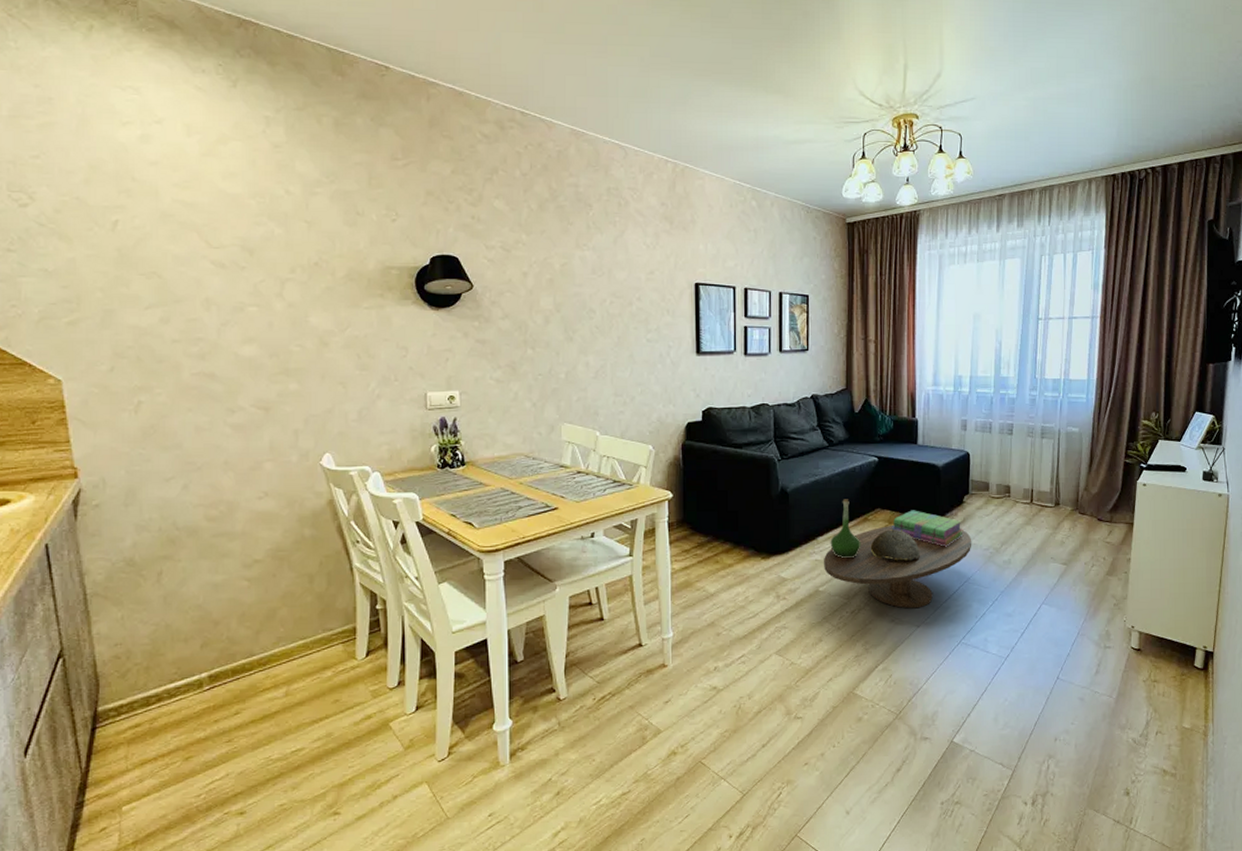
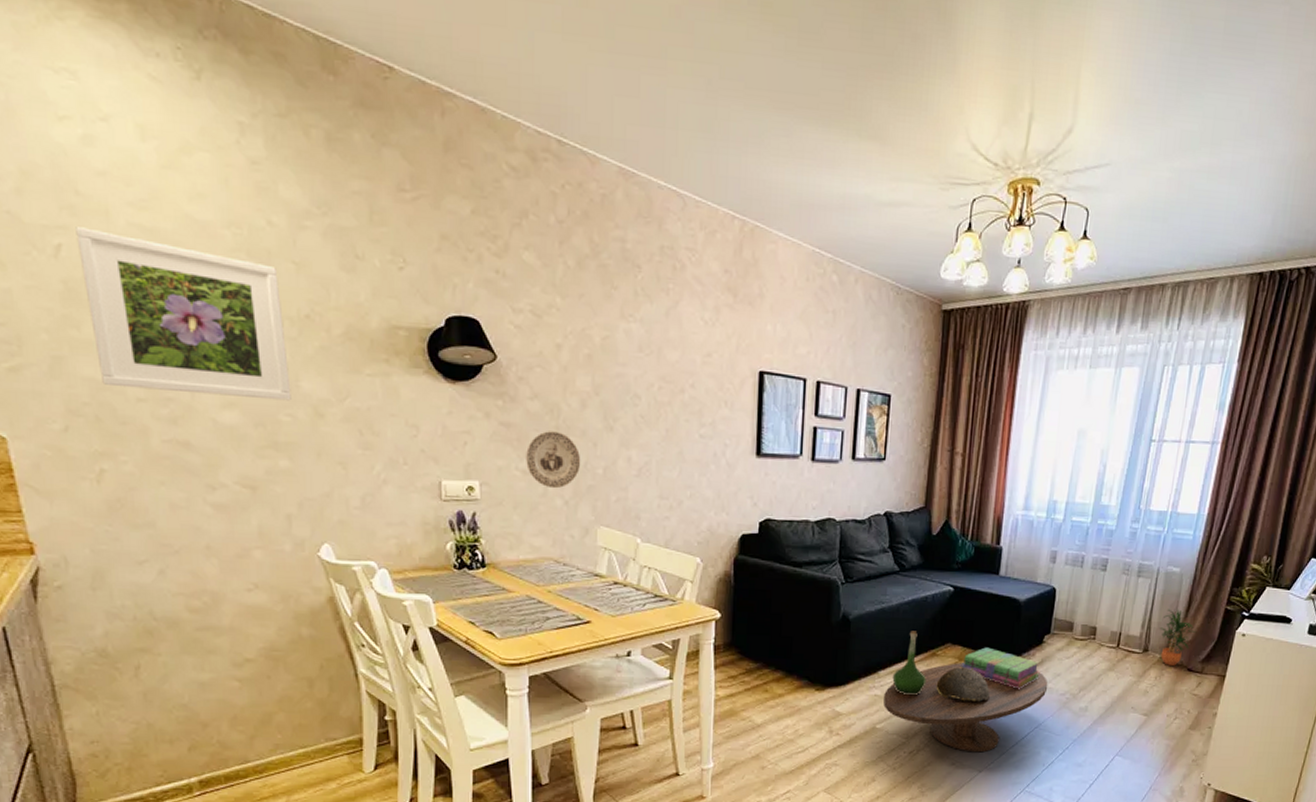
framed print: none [130,206,301,334] -> present [75,227,291,401]
decorative plate: none [499,345,546,393] -> present [526,431,581,489]
potted plant: none [1067,465,1102,517] -> present [1160,608,1197,666]

